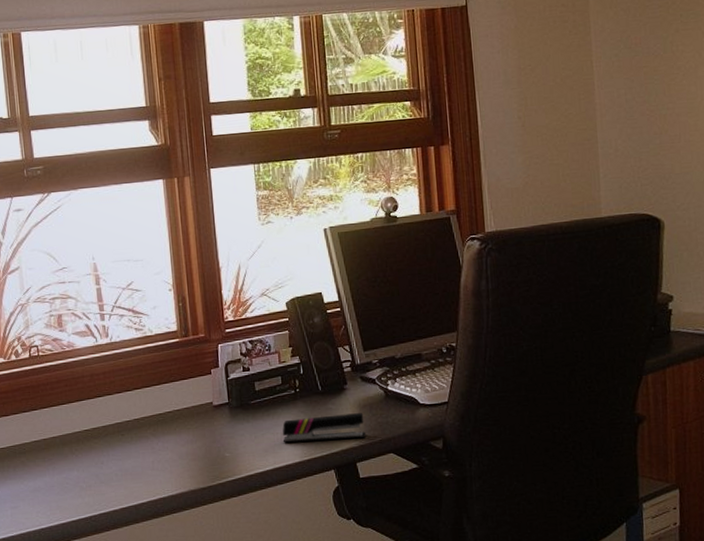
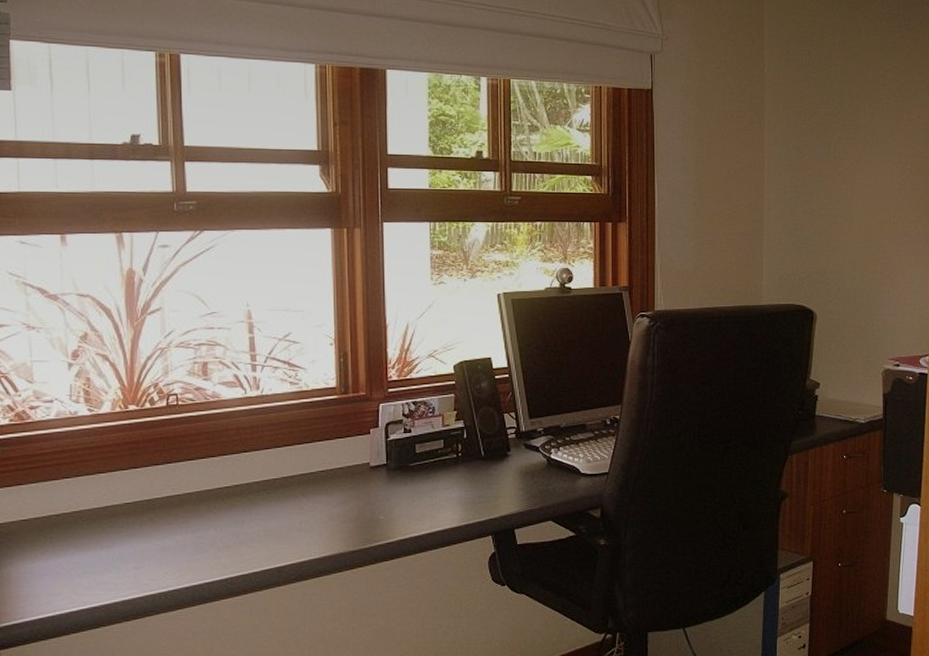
stapler: present [282,413,367,443] -> none [441,480,526,507]

